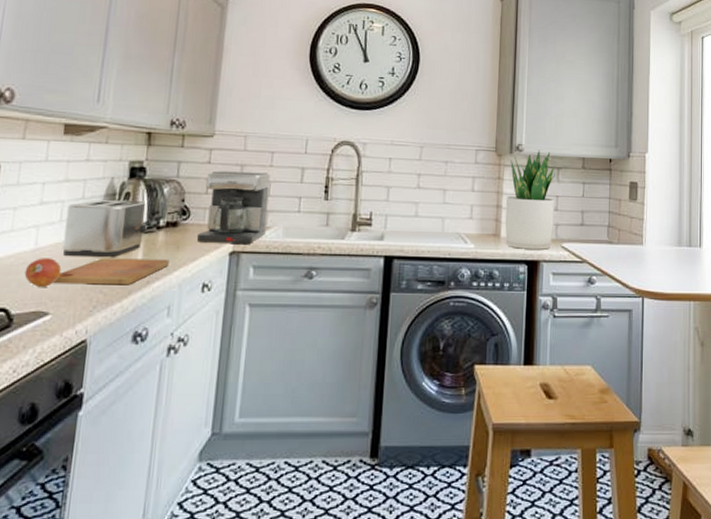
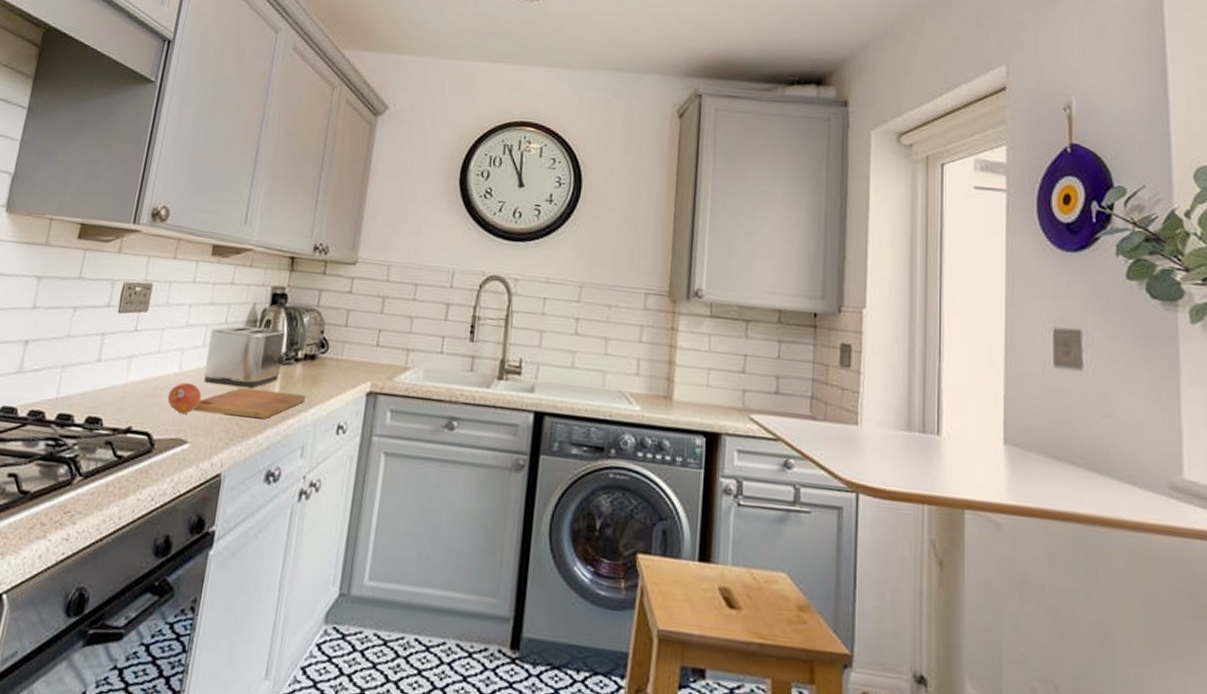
coffee maker: present [197,171,271,245] -> none [334,301,413,386]
planter: present [505,150,556,250] -> none [678,297,744,421]

